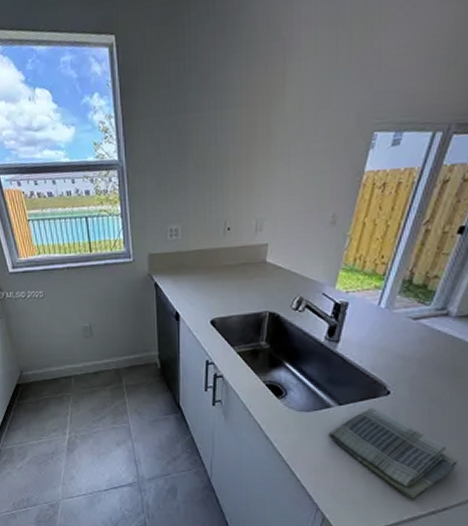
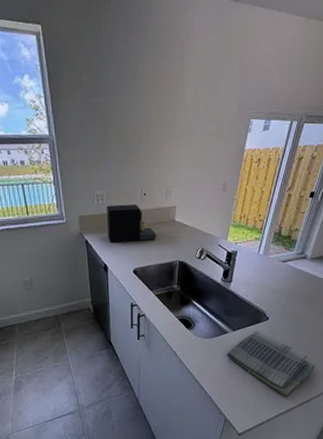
coffee maker: none [180,240,242,287] -> present [106,204,157,243]

